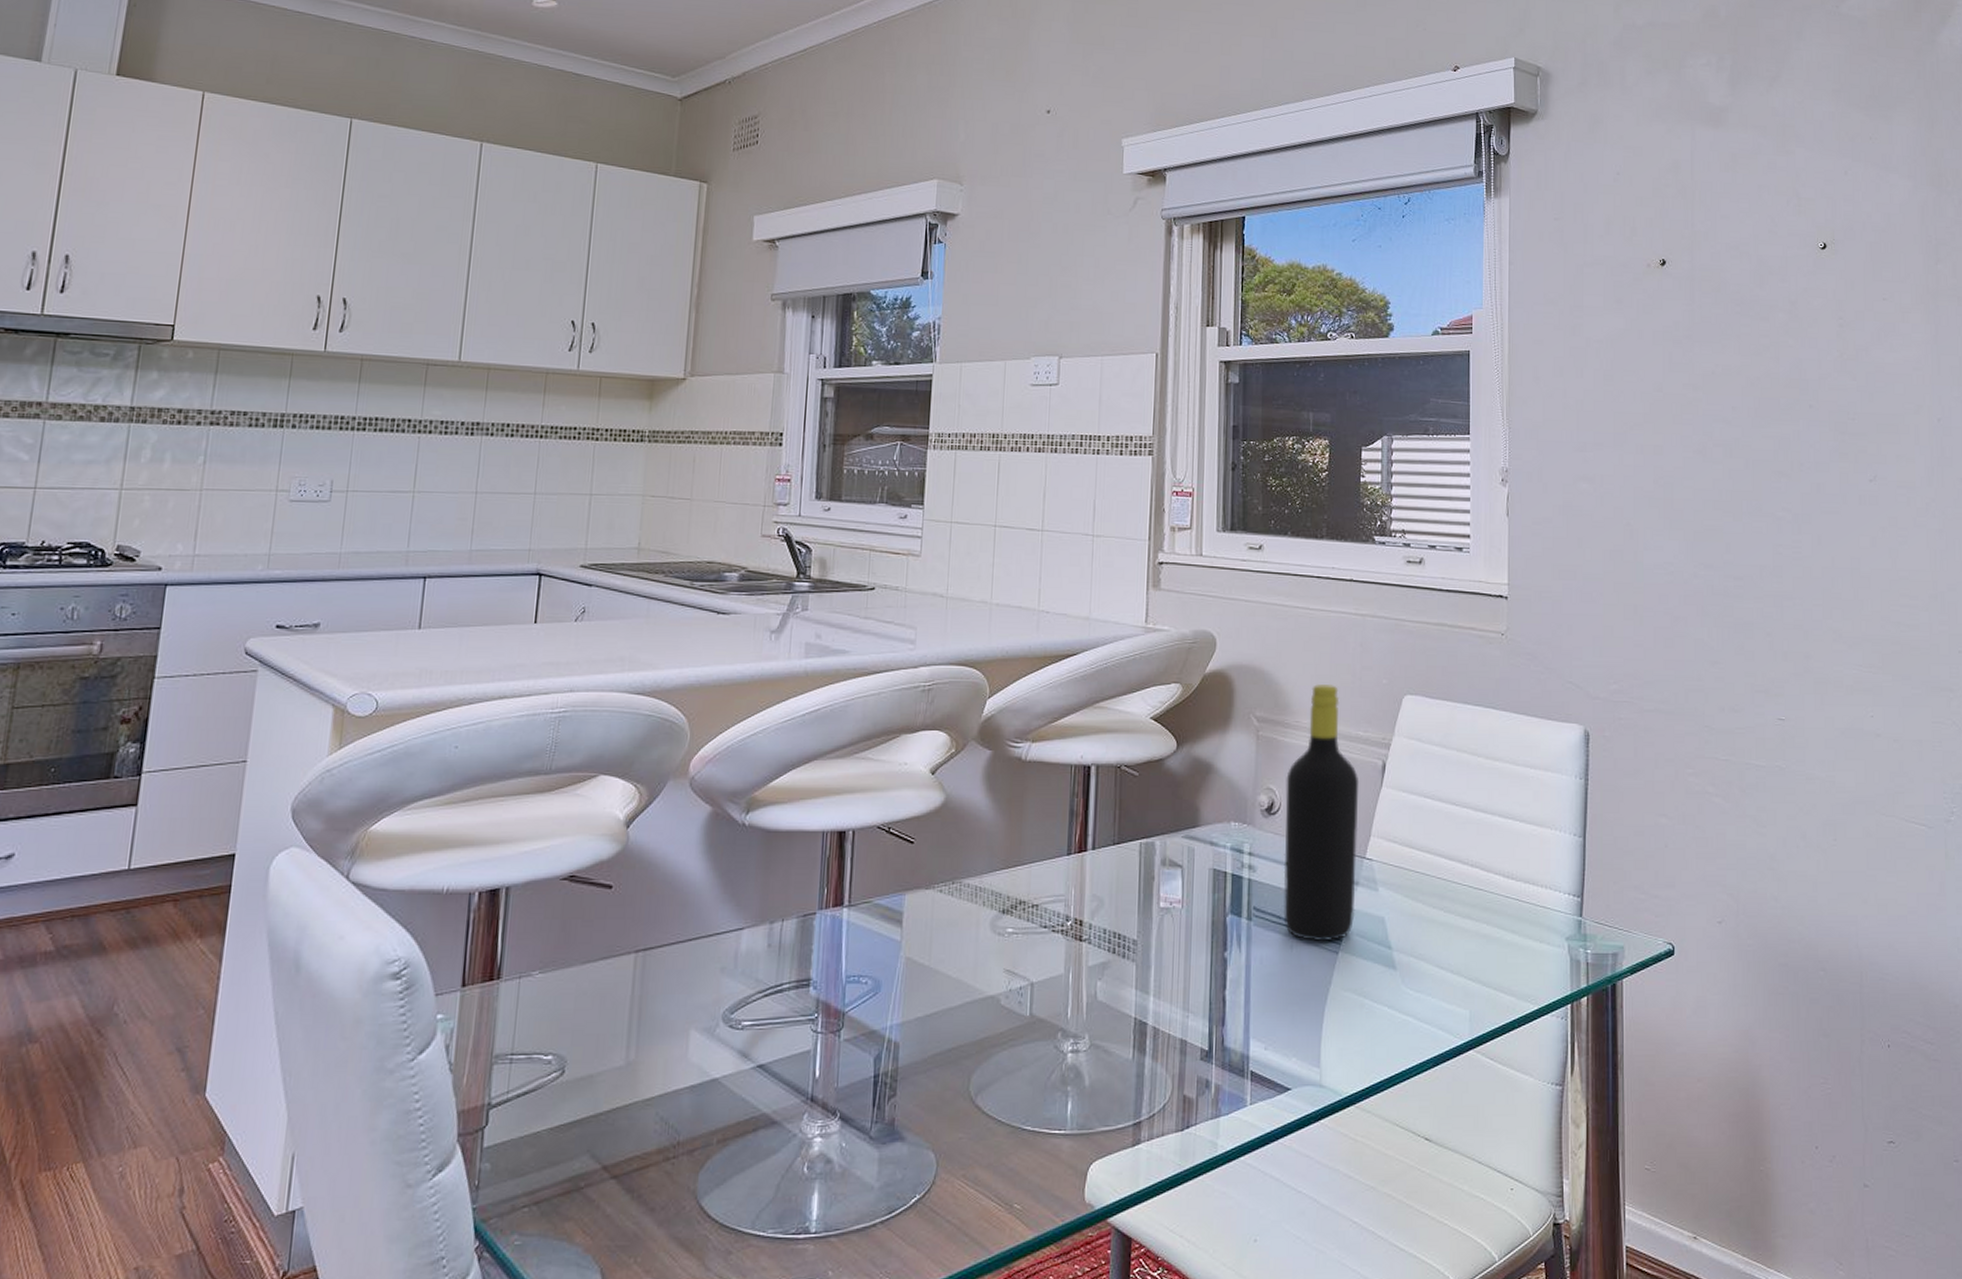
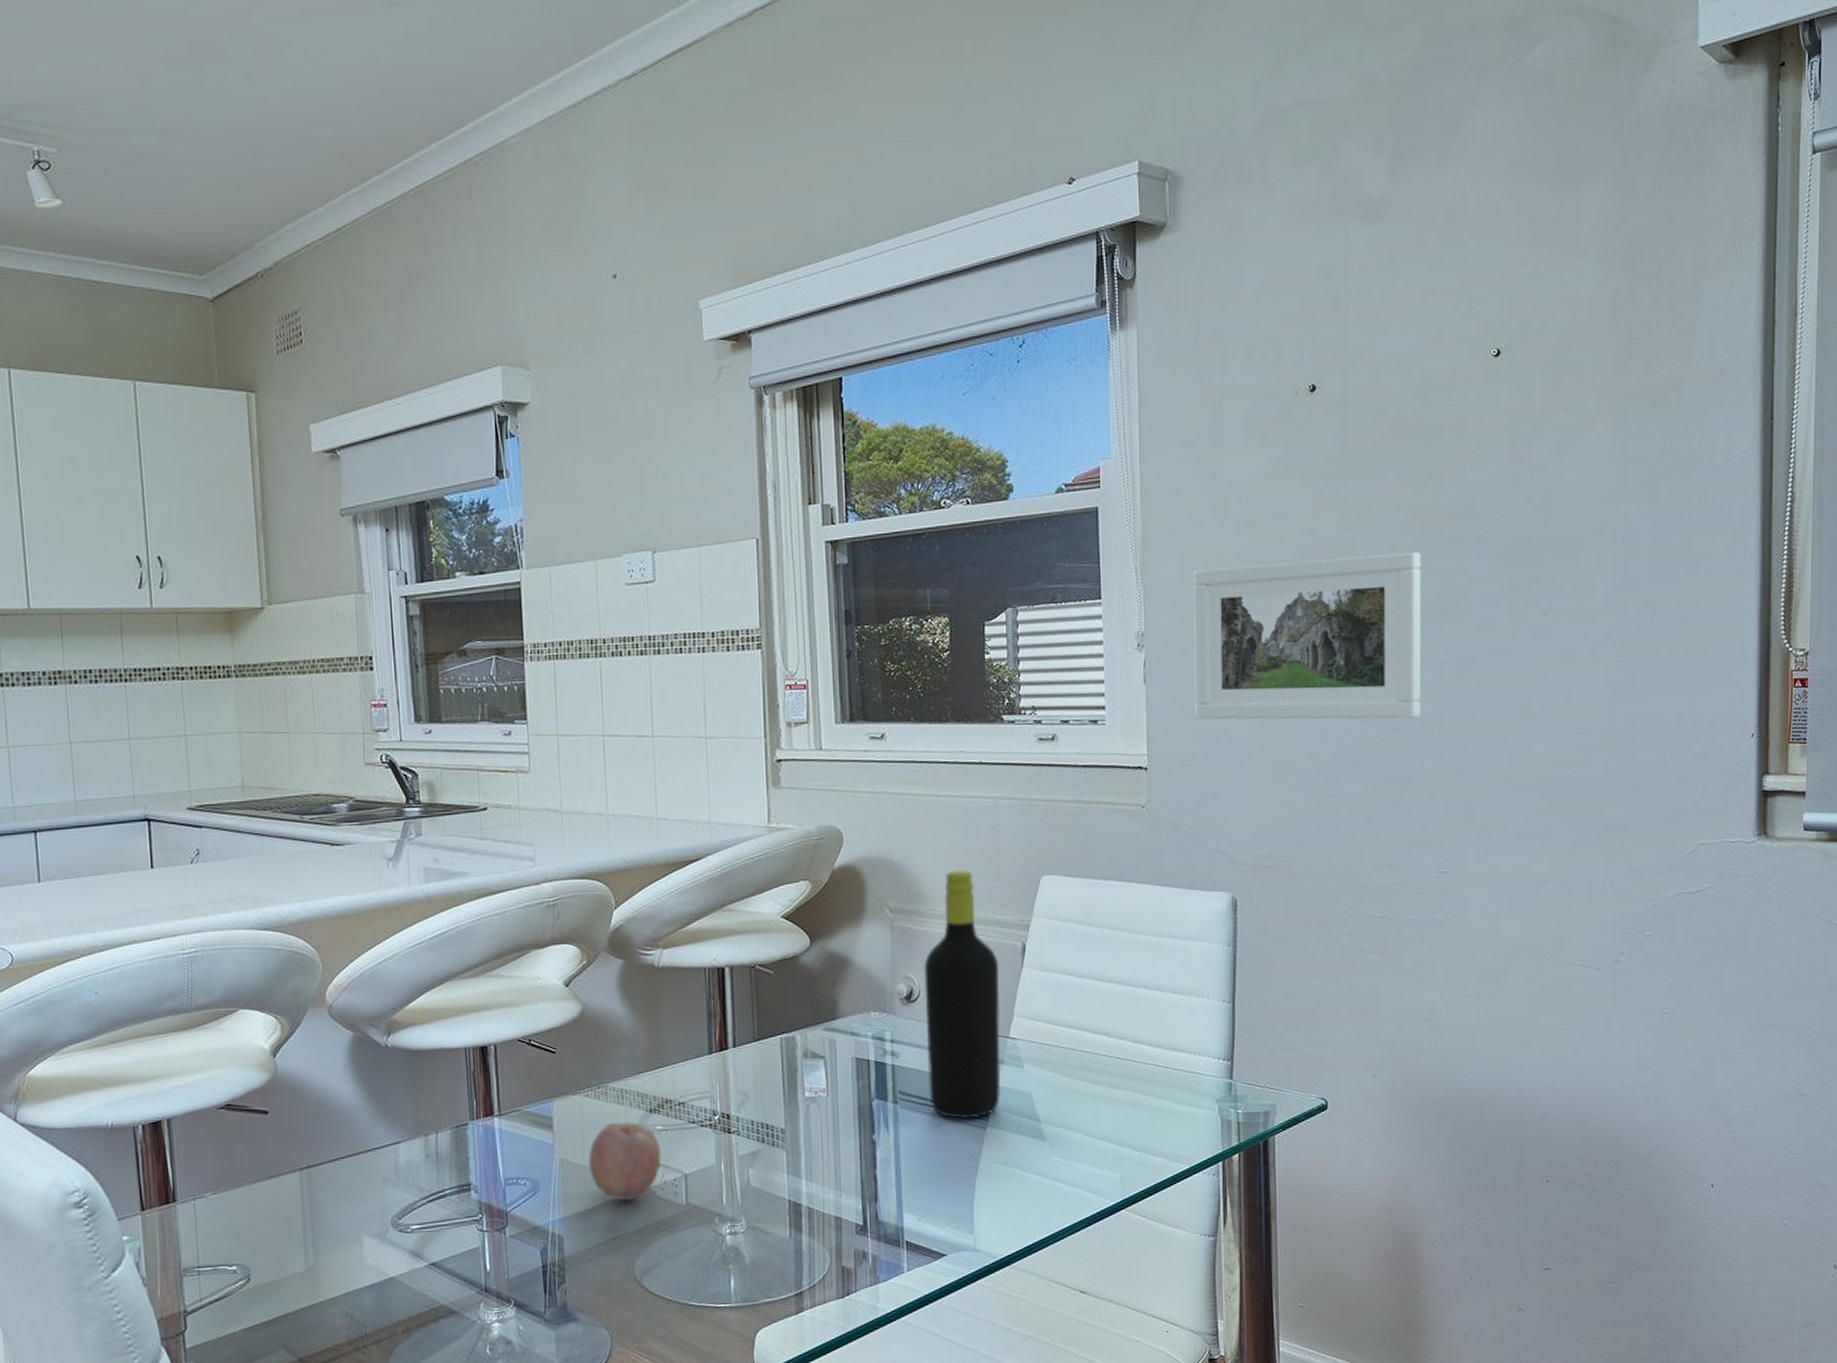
fruit: none [934,921,1010,1009] -> present [588,1122,662,1201]
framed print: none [1553,414,1761,569] -> present [1193,552,1422,720]

